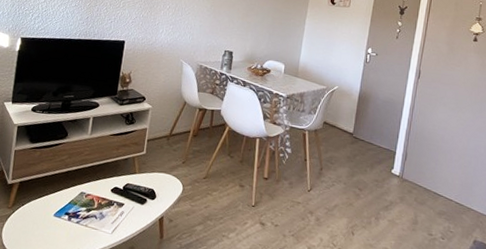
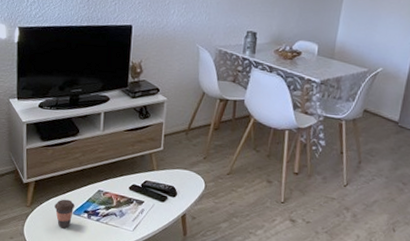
coffee cup: none [36,200,57,231] -> present [55,199,75,229]

